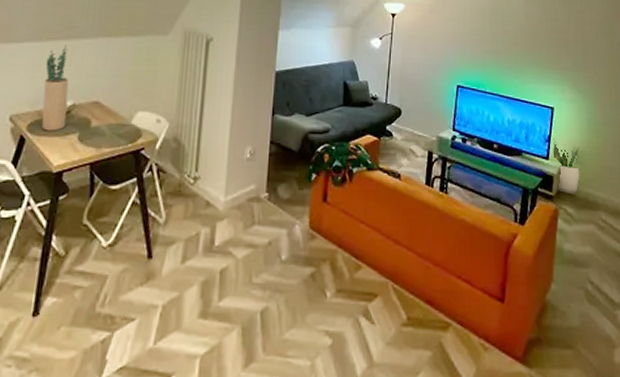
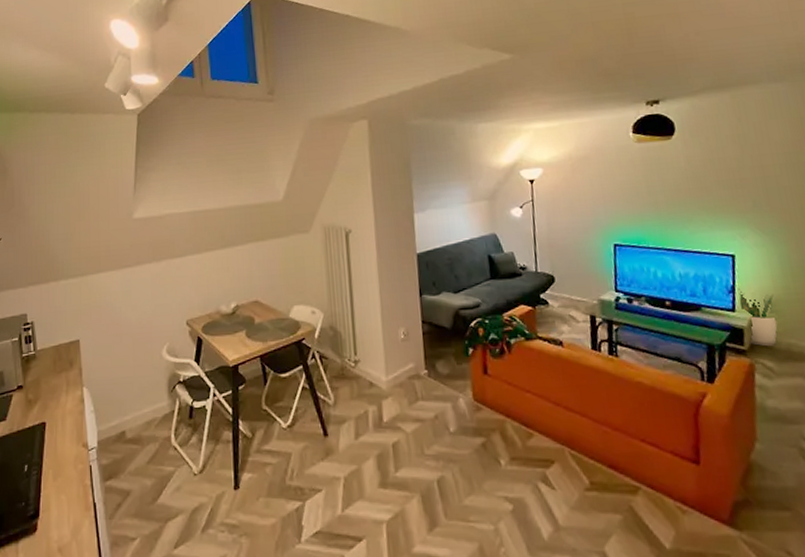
vase: present [41,44,69,131] -> none [207,253,234,331]

